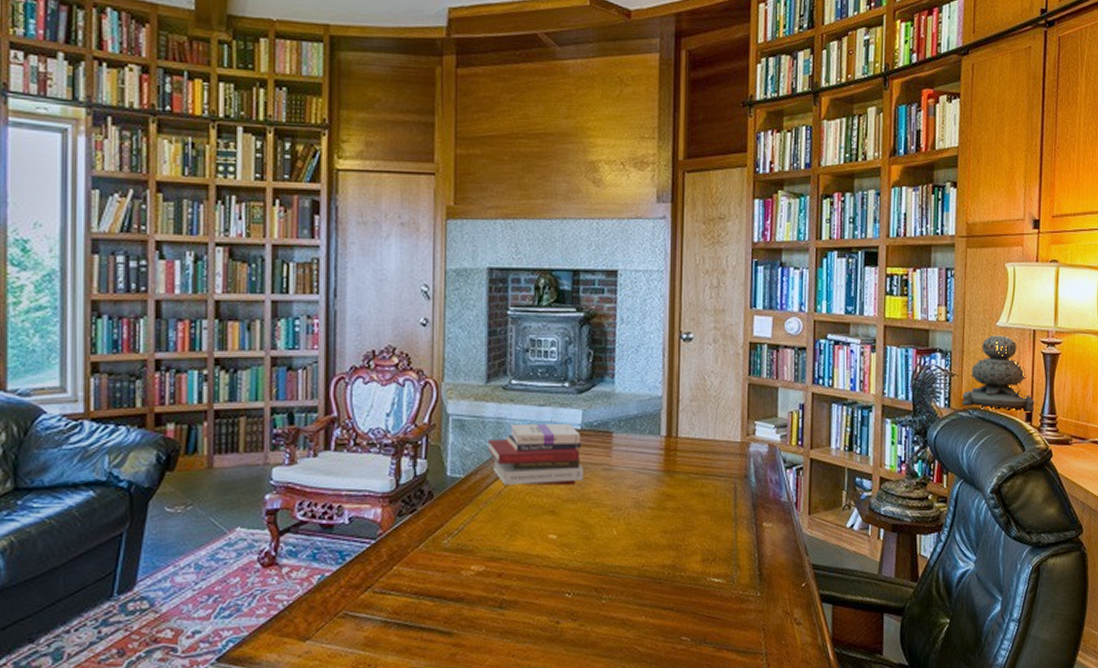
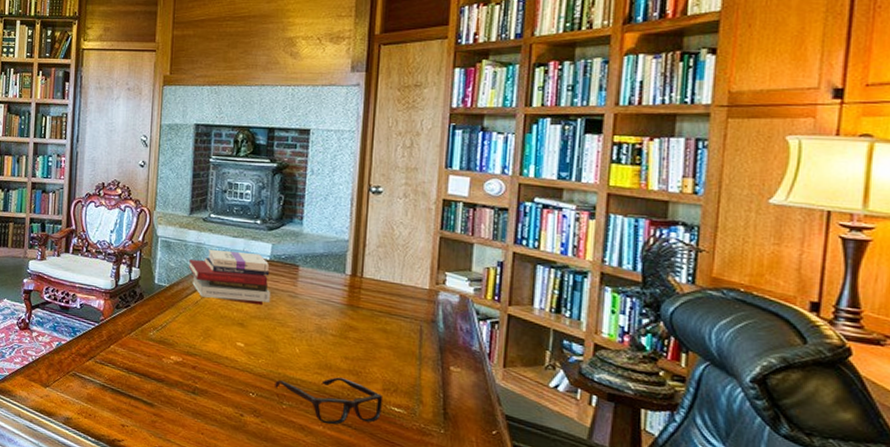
eyeglasses: none [593,555,703,613] -> present [275,377,384,425]
decorative sculpture: present [963,335,1035,413] -> none [713,213,826,303]

